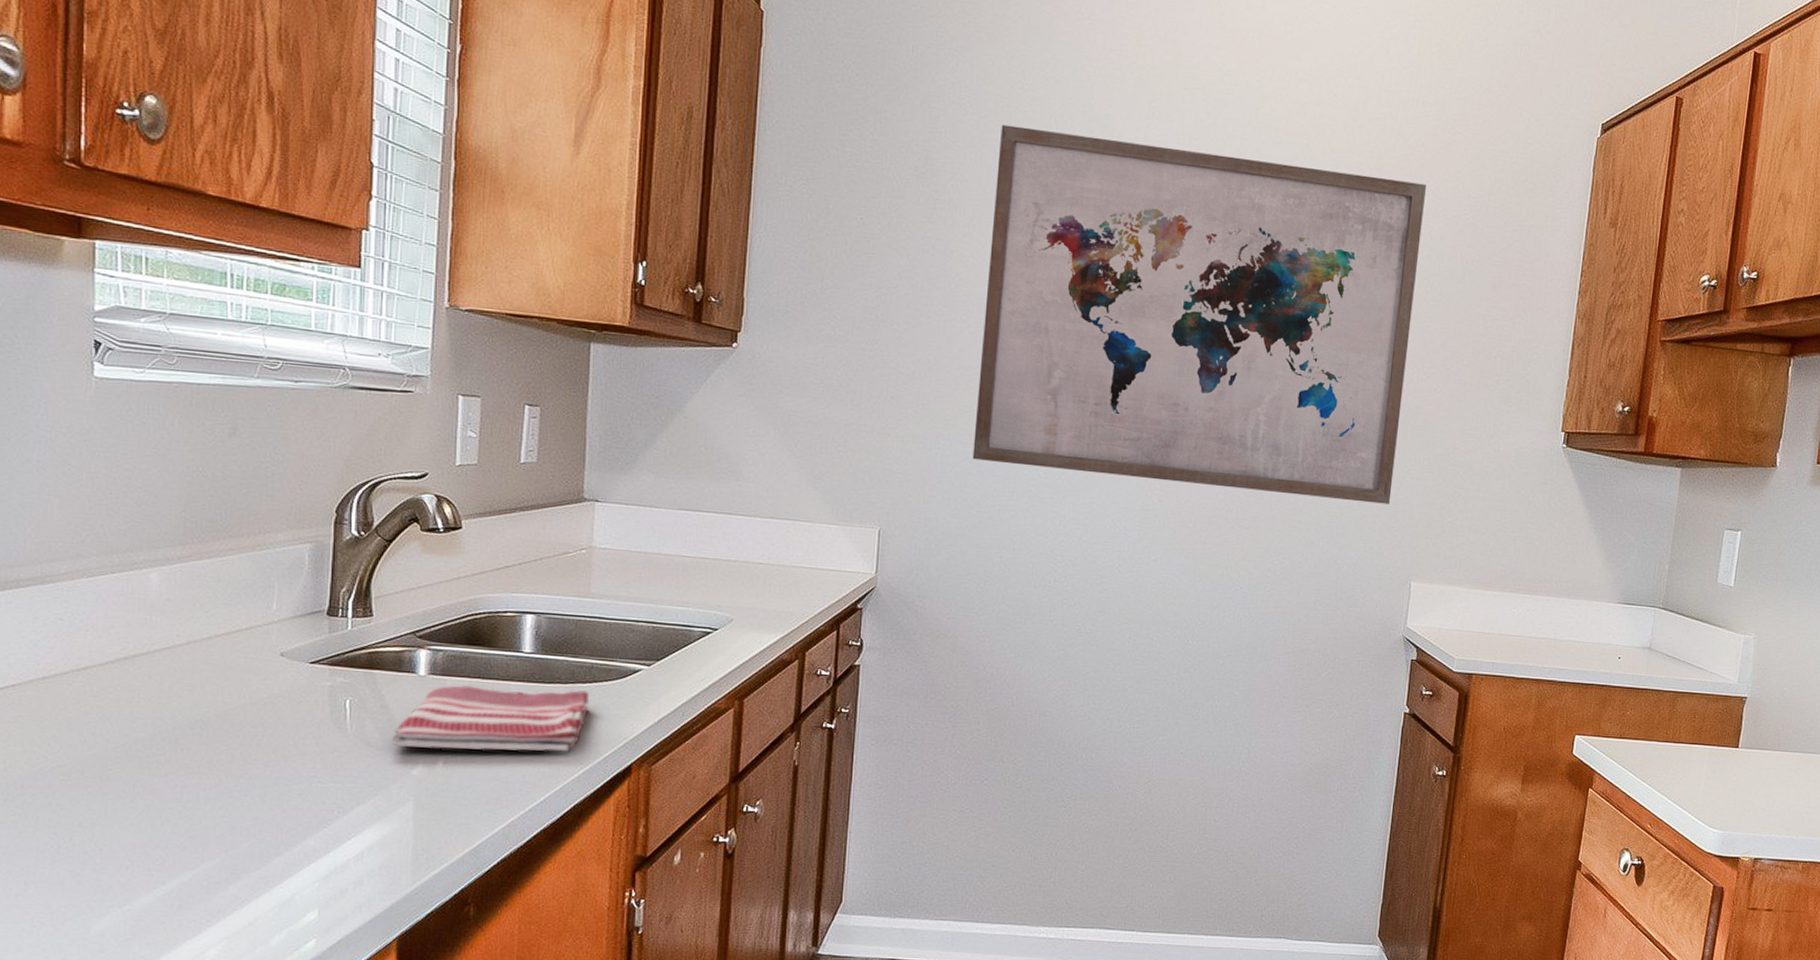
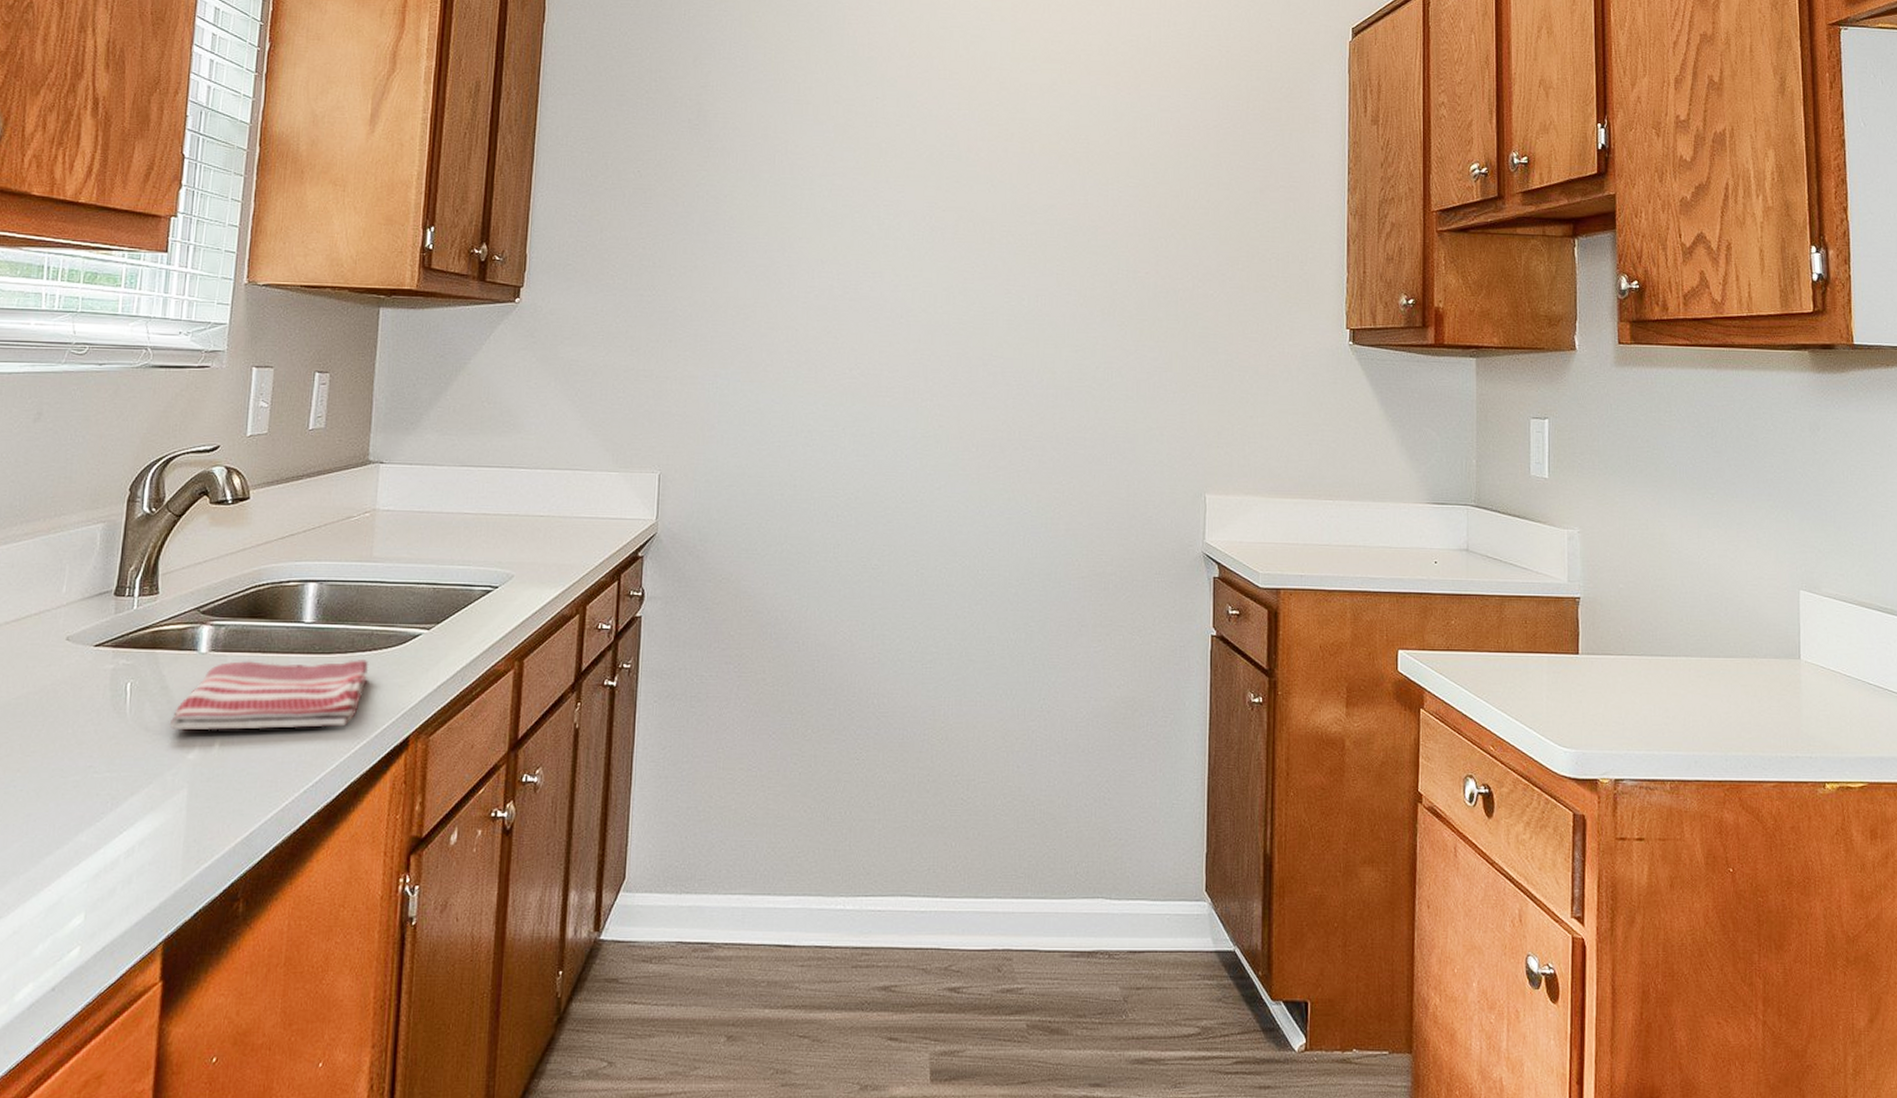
wall art: present [972,124,1427,504] -> none [751,74,1185,415]

